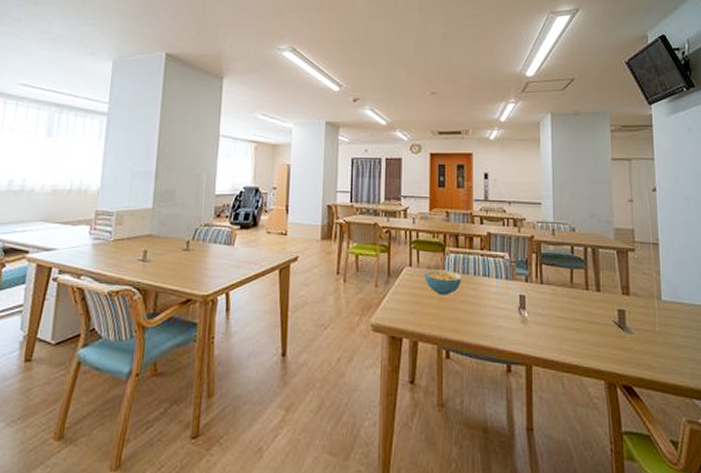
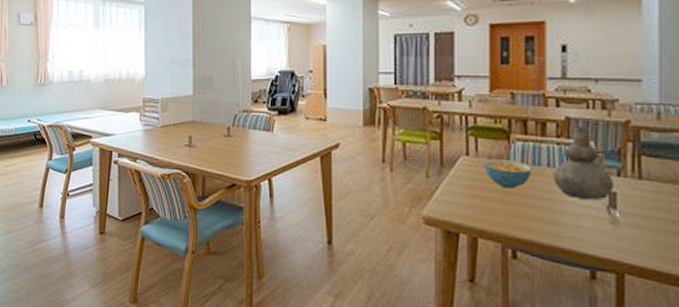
vase: none [478,240,524,303] -> present [553,126,615,201]

